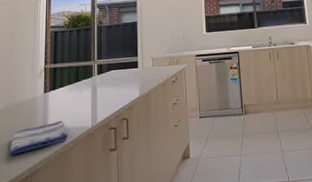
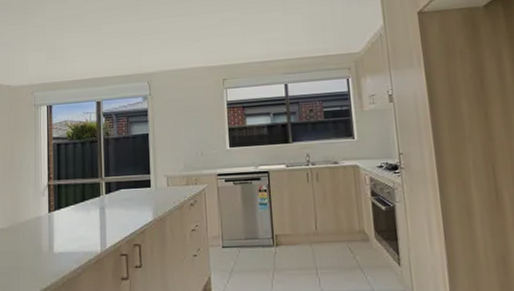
dish towel: present [9,120,68,154] -> none [15,243,76,277]

